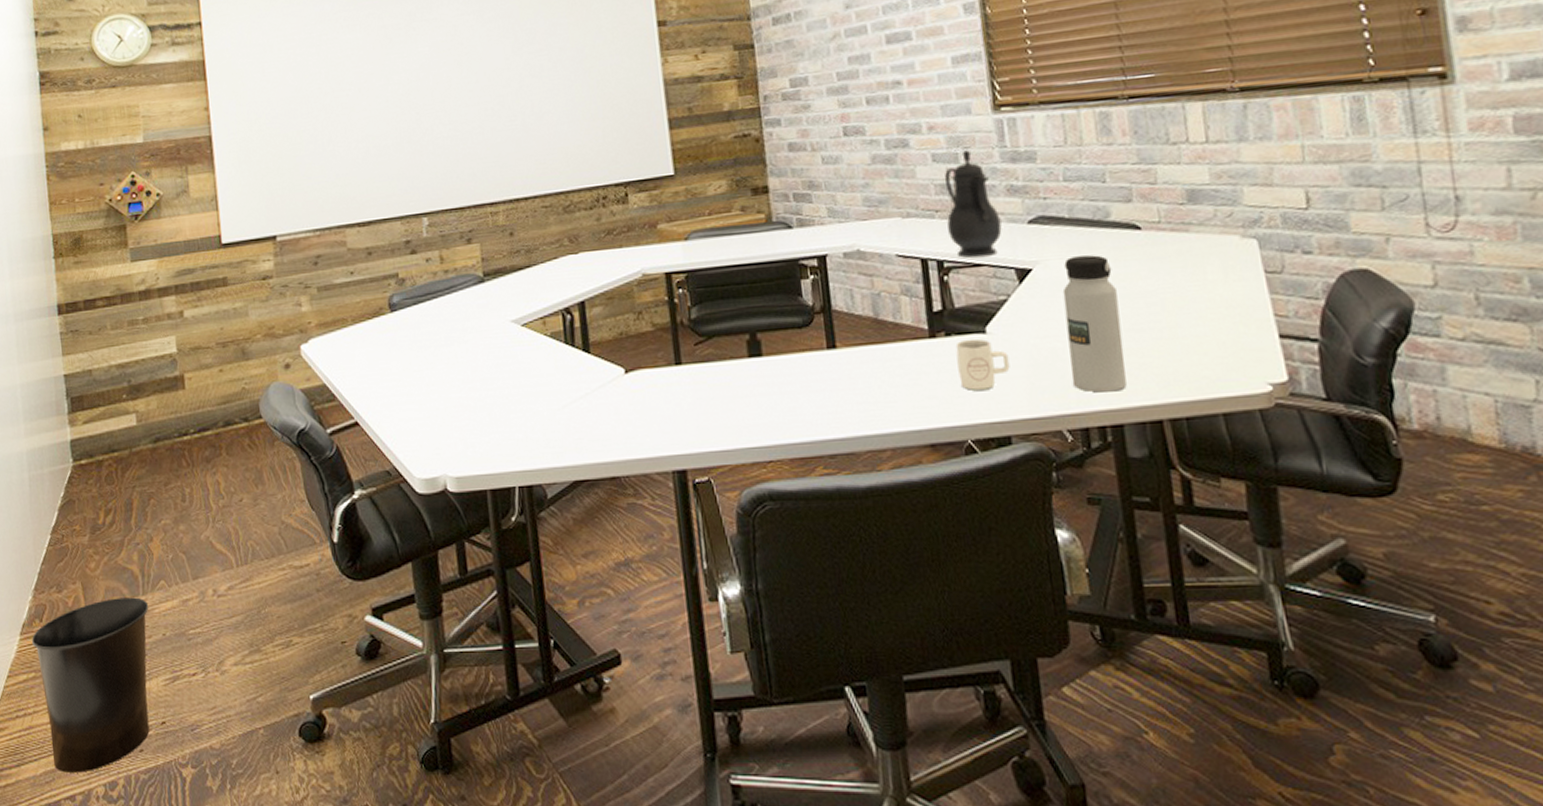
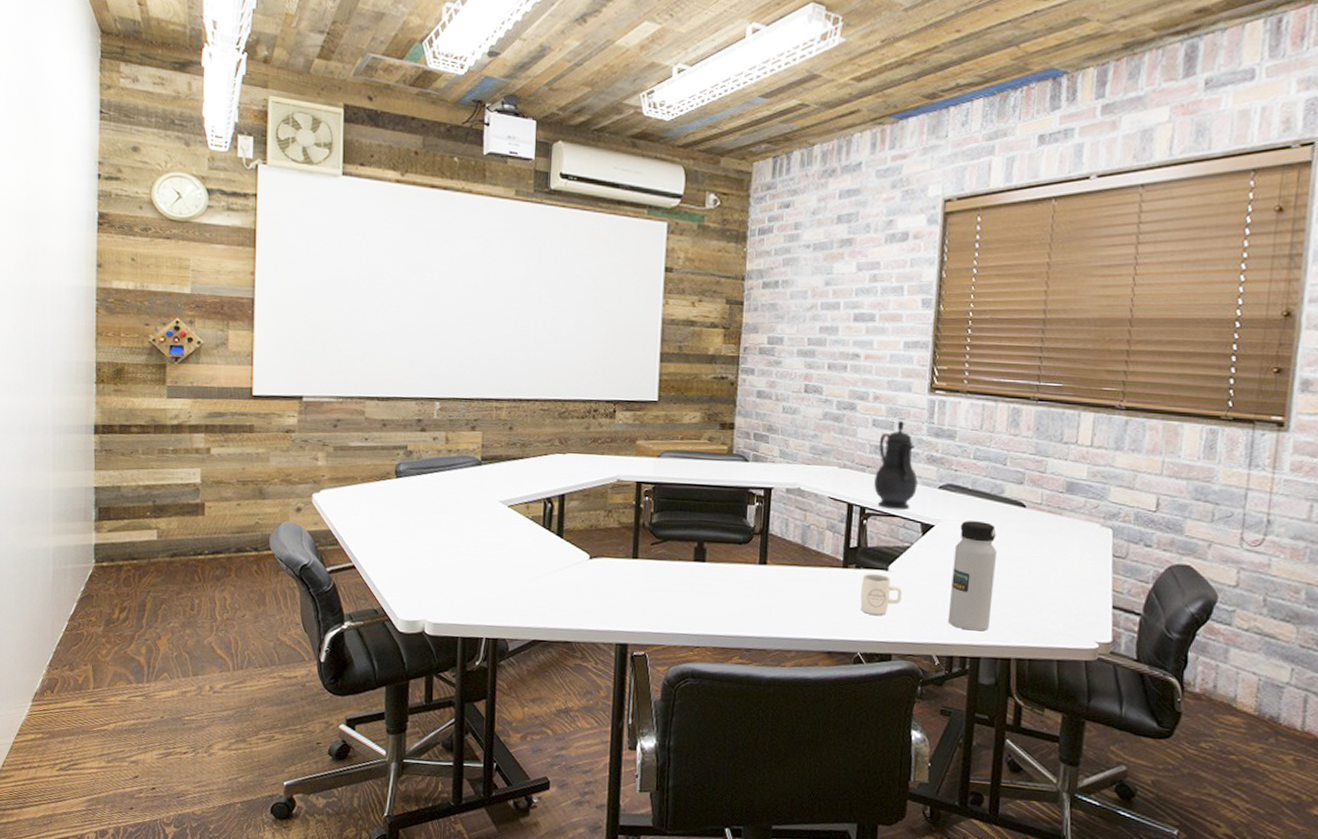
waste bin: present [32,597,150,773] -> none [43,681,151,820]

